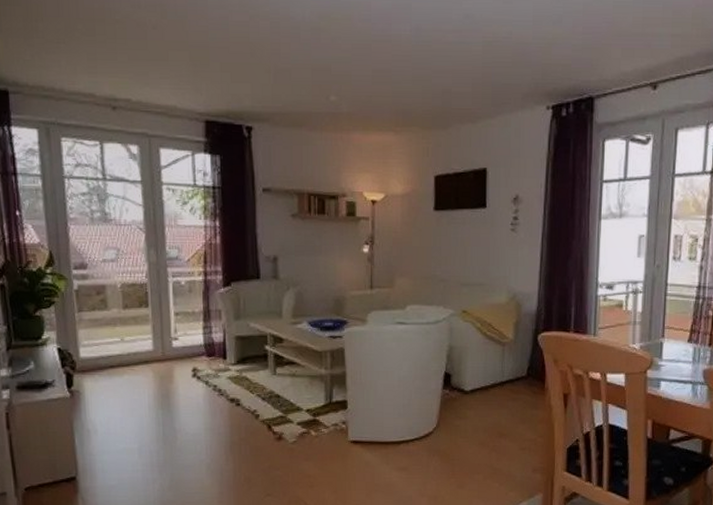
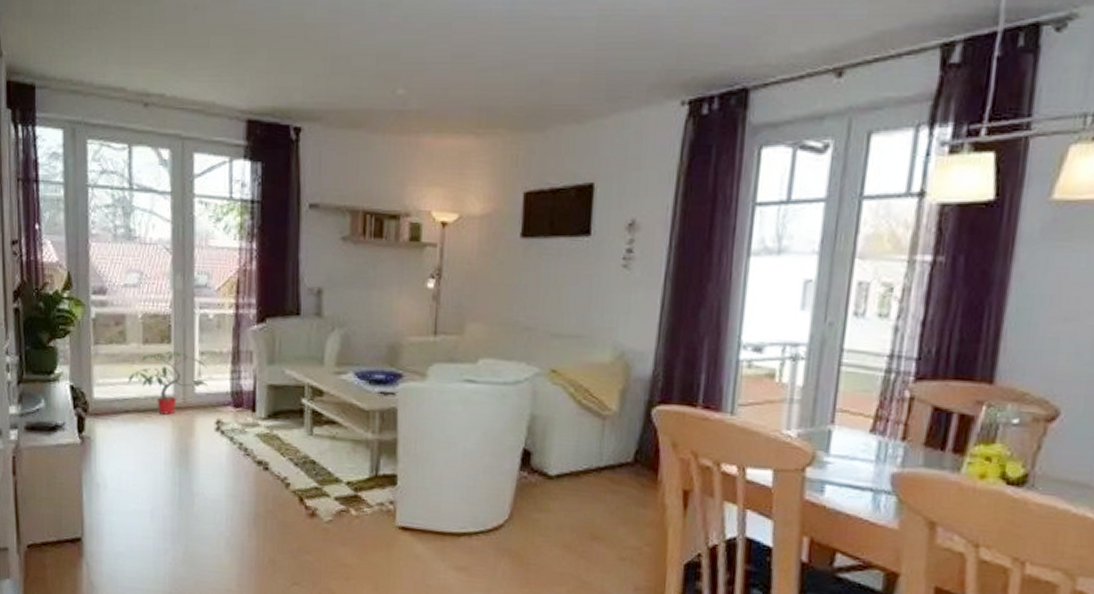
potted plant: none [111,314,183,367] -> present [128,351,208,415]

